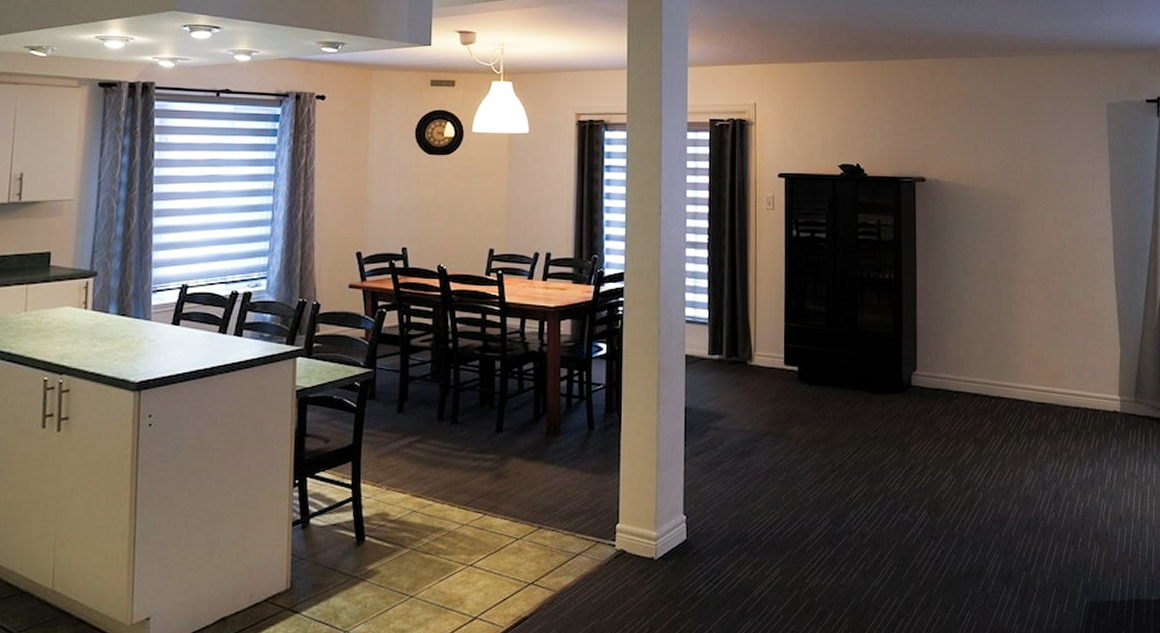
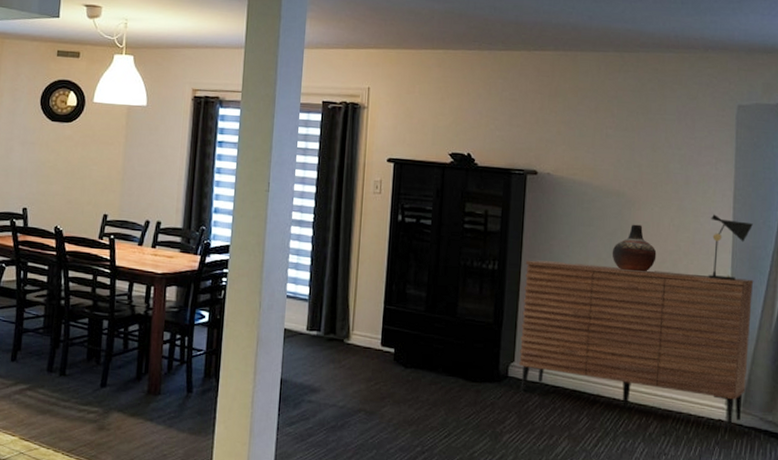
sideboard: none [920,267,1136,420] -> present [519,260,754,429]
vase: none [1002,225,1044,271] -> present [612,224,657,272]
table lamp: none [1078,210,1130,273] -> present [692,214,753,281]

